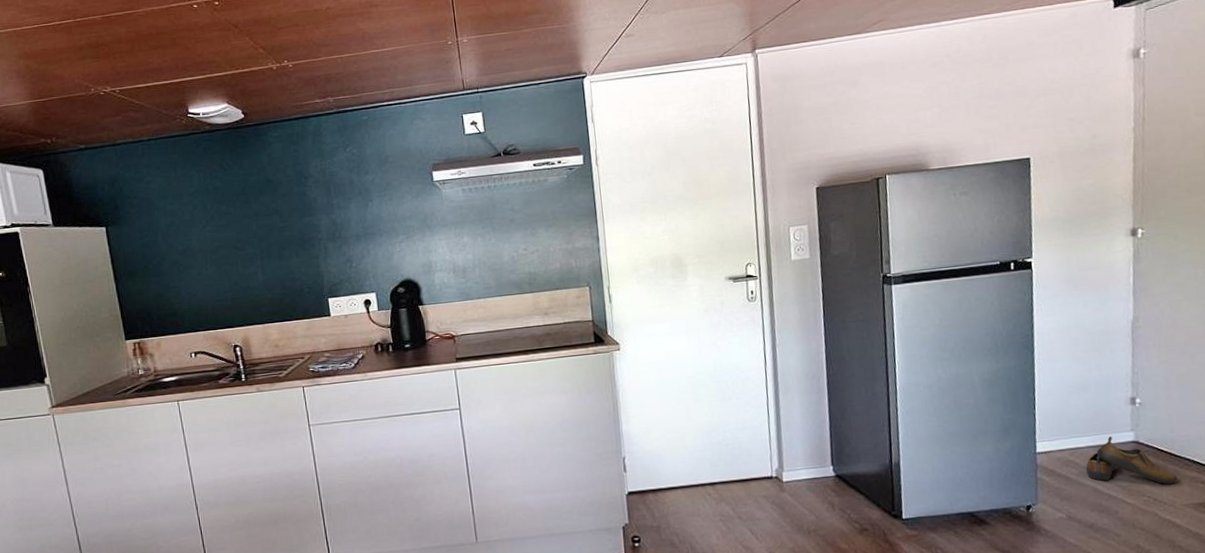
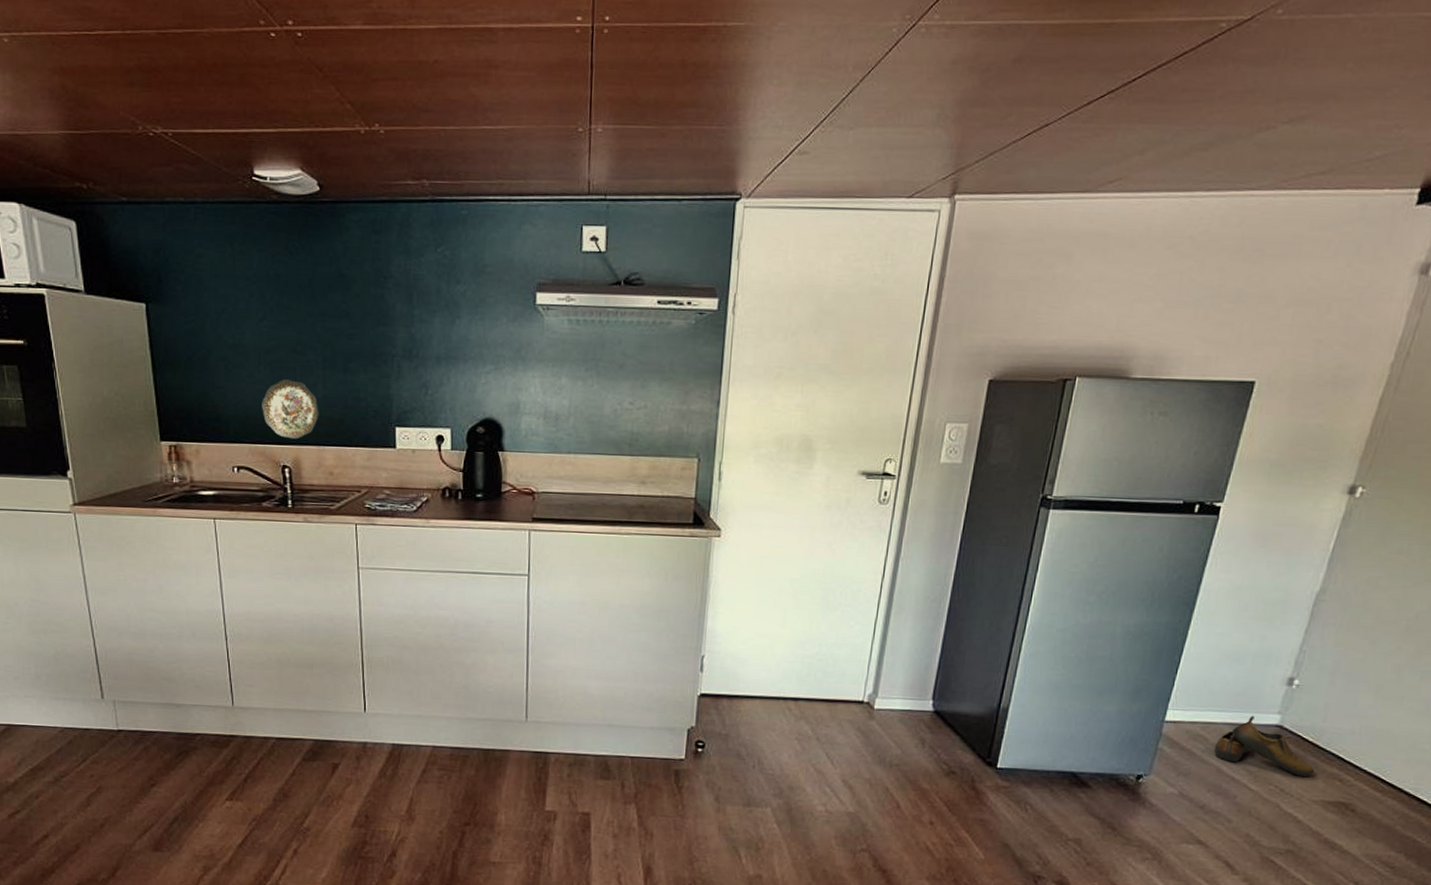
decorative plate: none [211,272,262,322] -> present [262,379,319,440]

